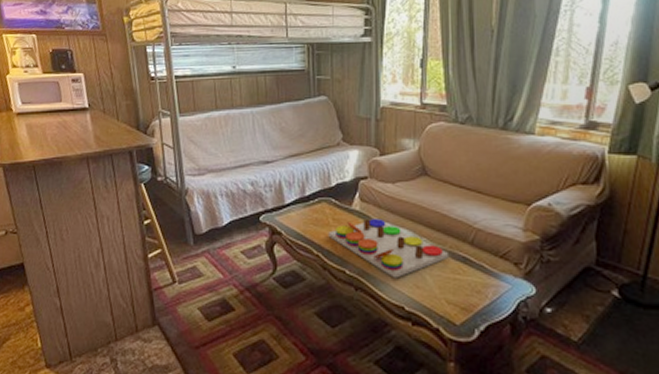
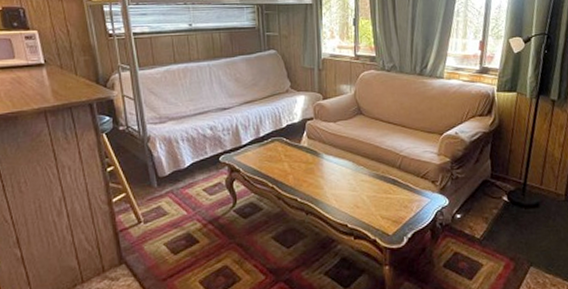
board game: present [328,219,450,278] -> none [281,153,382,202]

